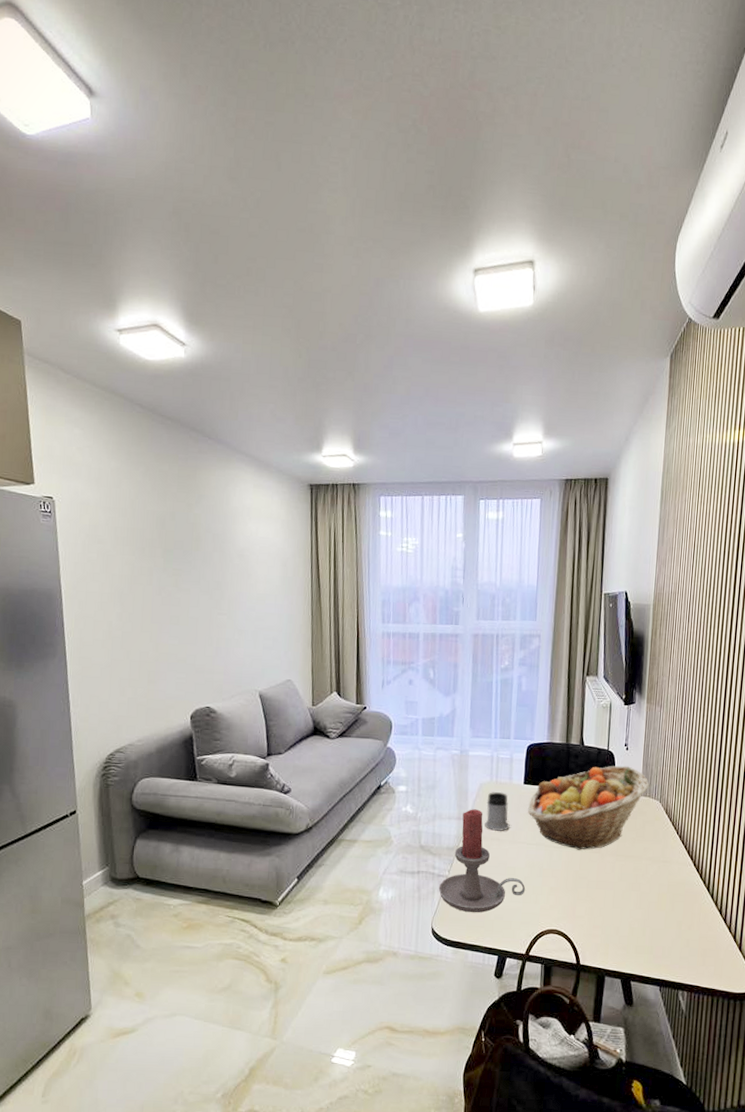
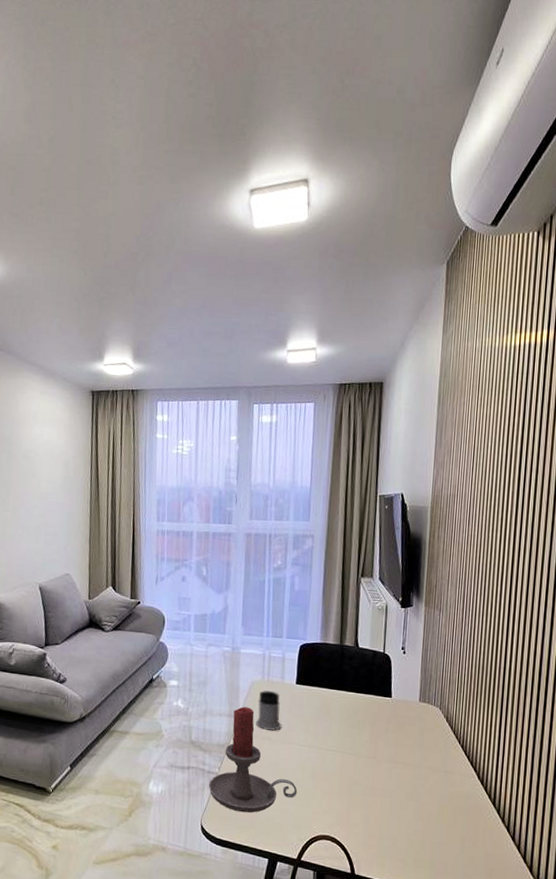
fruit basket: present [528,765,650,850] -> none [300,669,429,755]

